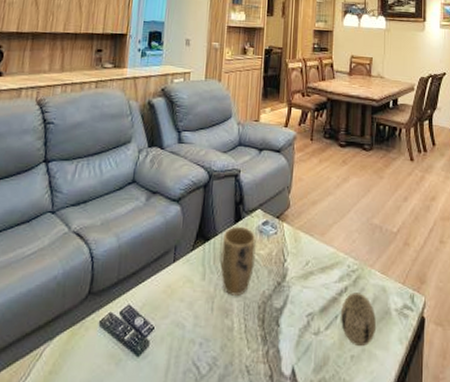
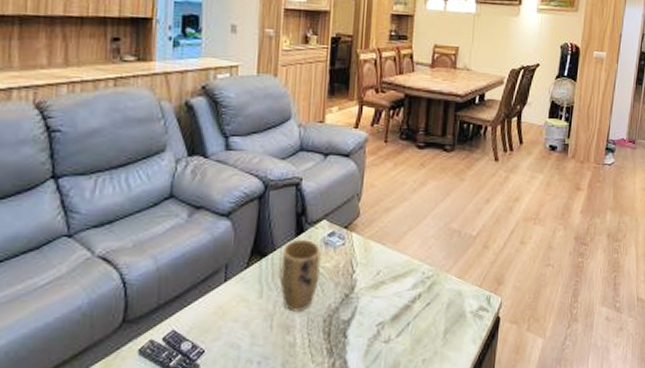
decorative egg: present [341,292,376,347] -> none [413,298,450,351]

